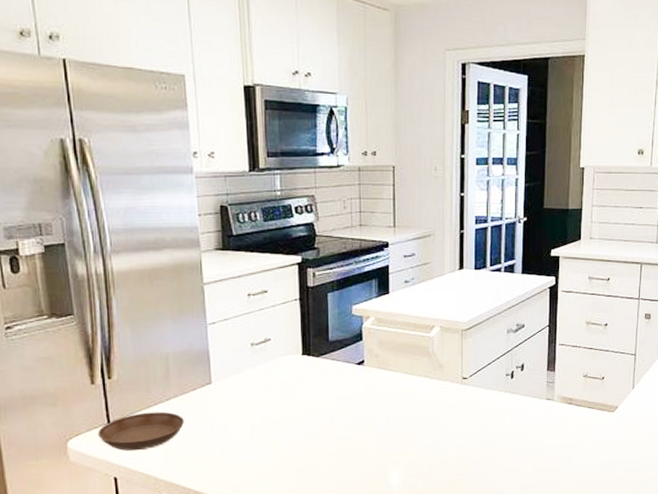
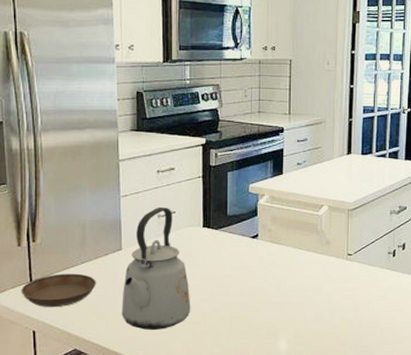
kettle: none [214,334,293,470] -> present [122,207,191,330]

